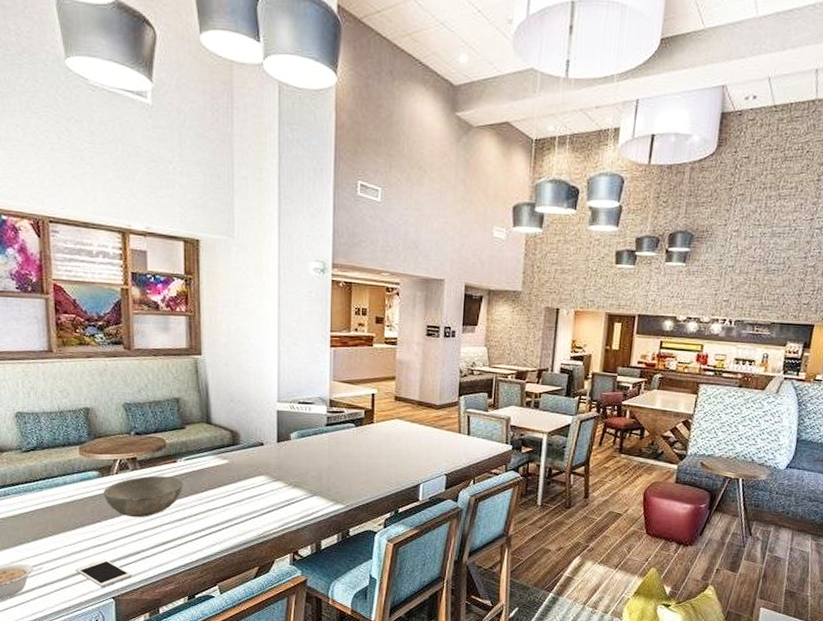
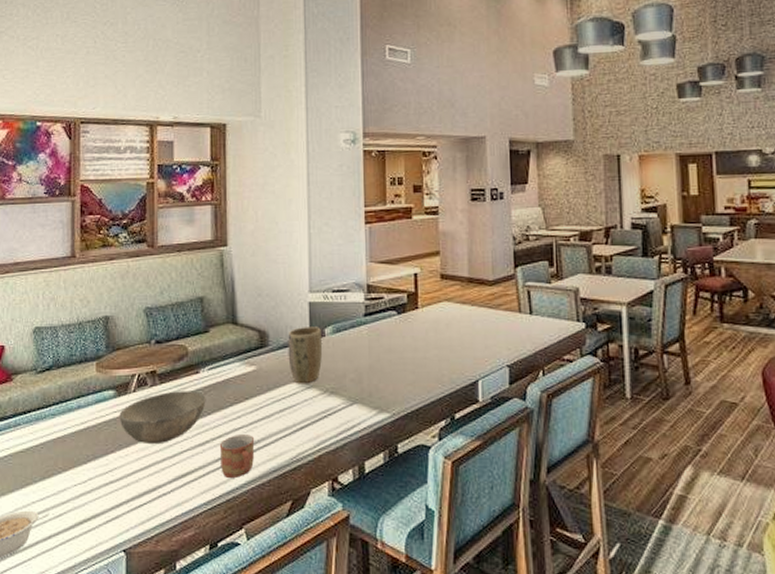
cell phone: present [75,559,132,587] -> none [84,500,146,537]
mug: none [195,514,227,547] -> present [219,435,255,478]
plant pot: none [257,430,289,478] -> present [288,327,323,384]

